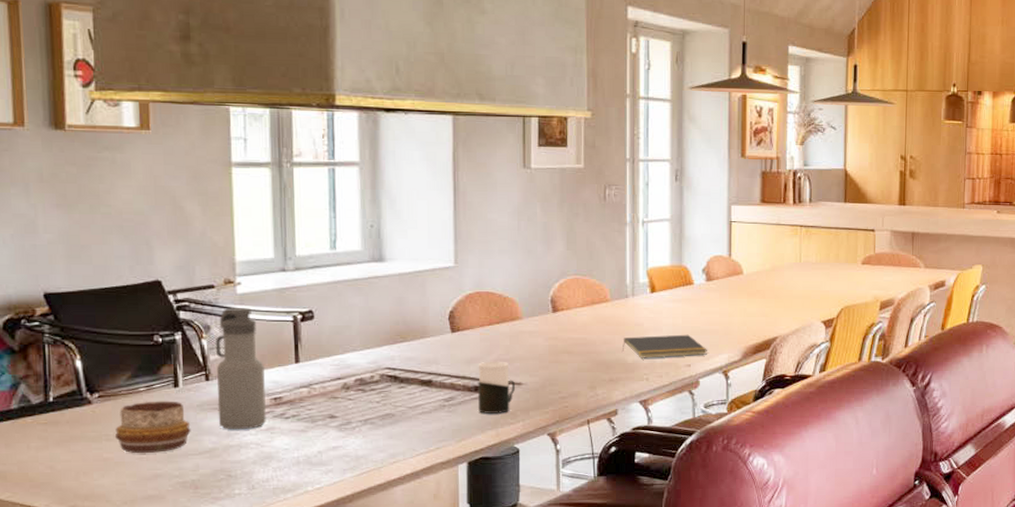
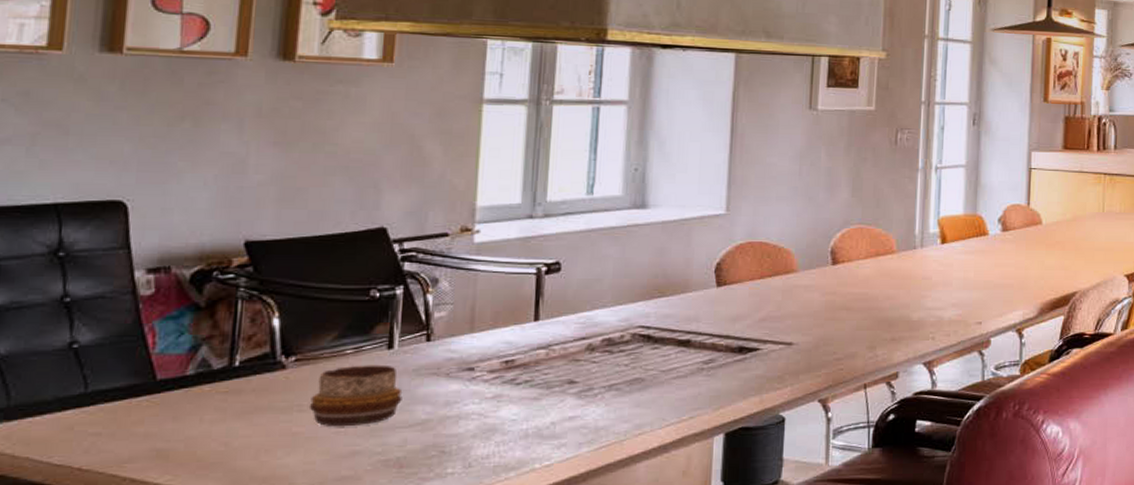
water bottle: present [216,307,266,430] -> none [436,258,497,398]
cup: present [477,361,516,414] -> none [741,318,786,377]
notepad: present [623,334,708,358] -> none [907,289,1002,315]

